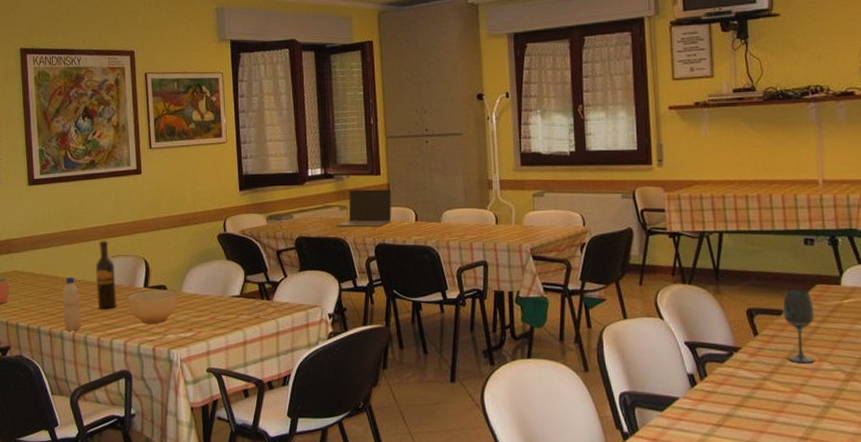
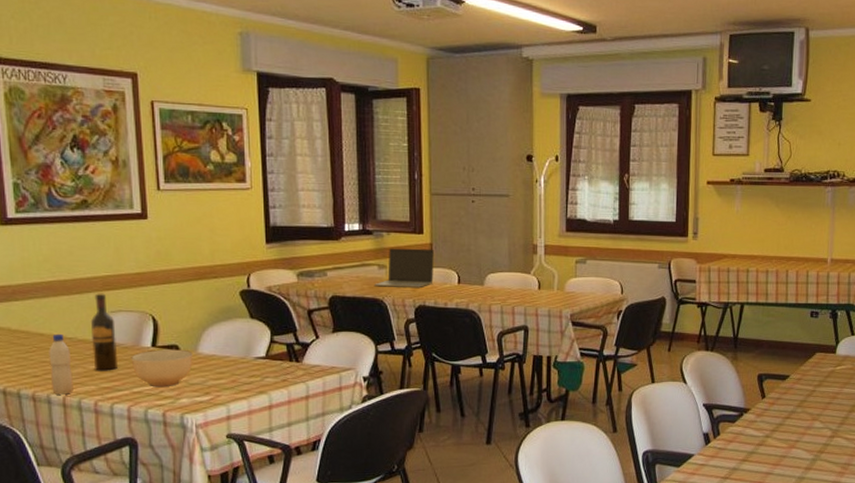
wineglass: present [782,290,815,364] -> none [787,357,813,423]

